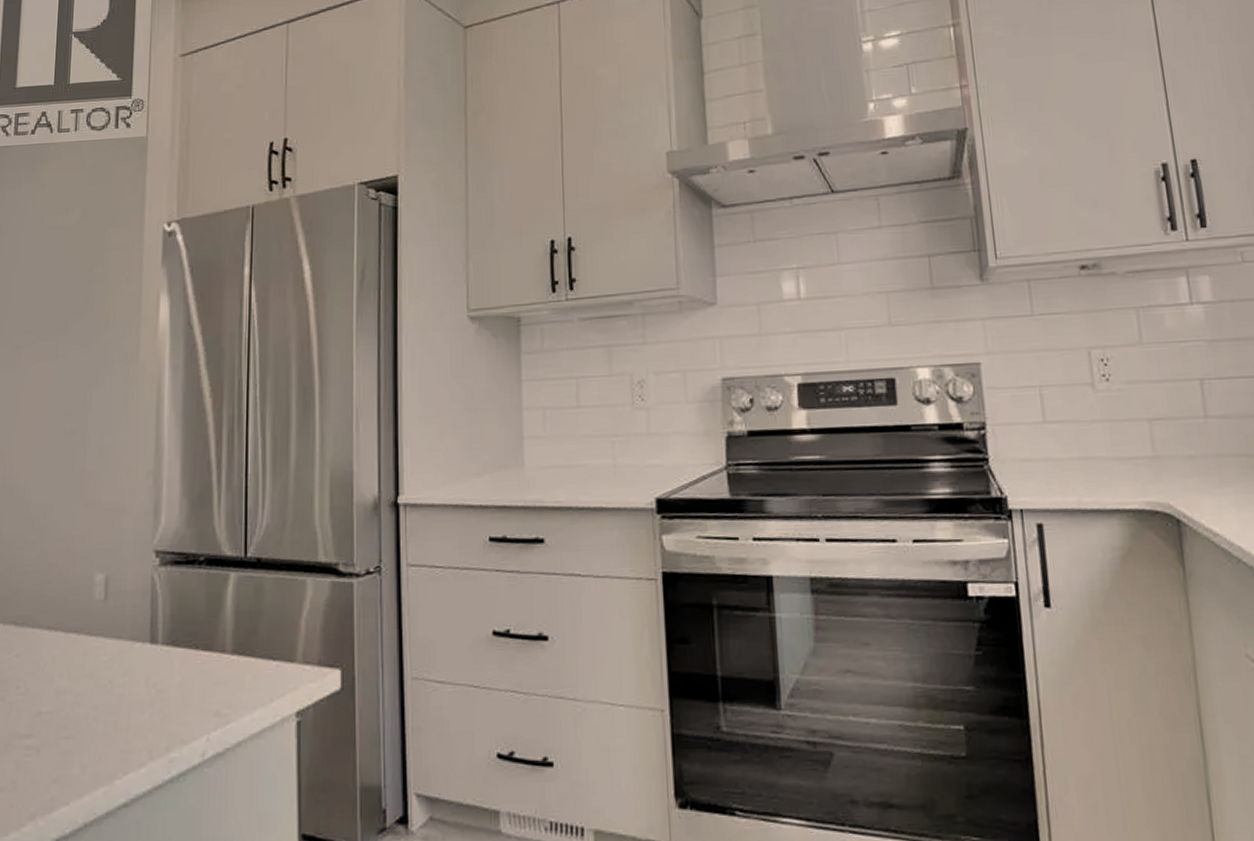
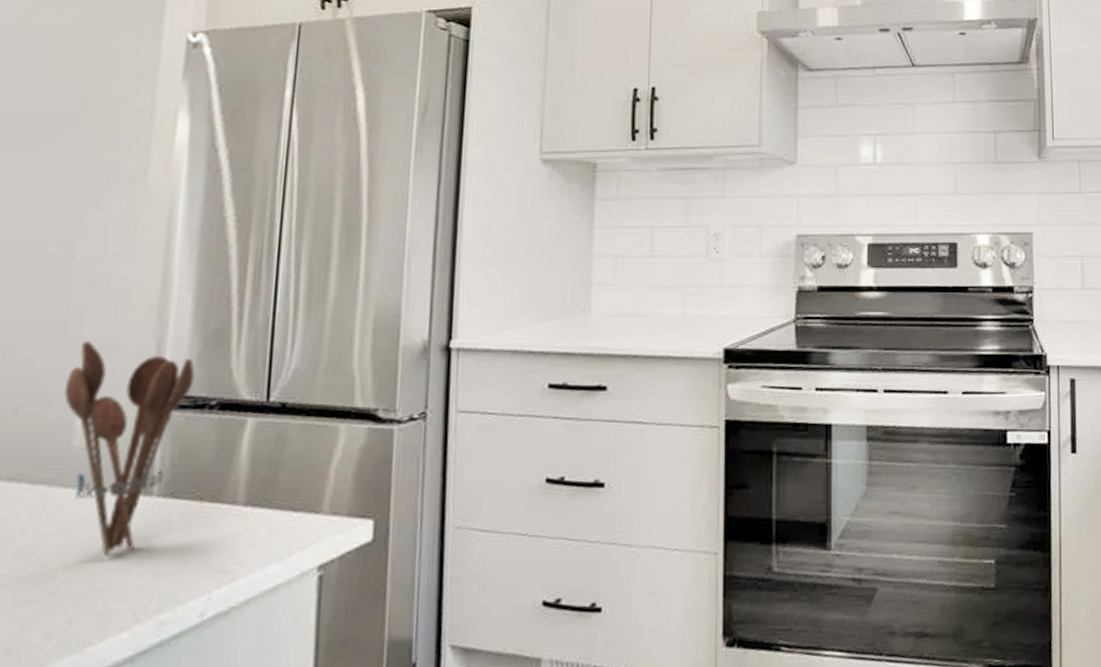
utensil holder: none [86,504,186,698] -> present [64,341,195,556]

